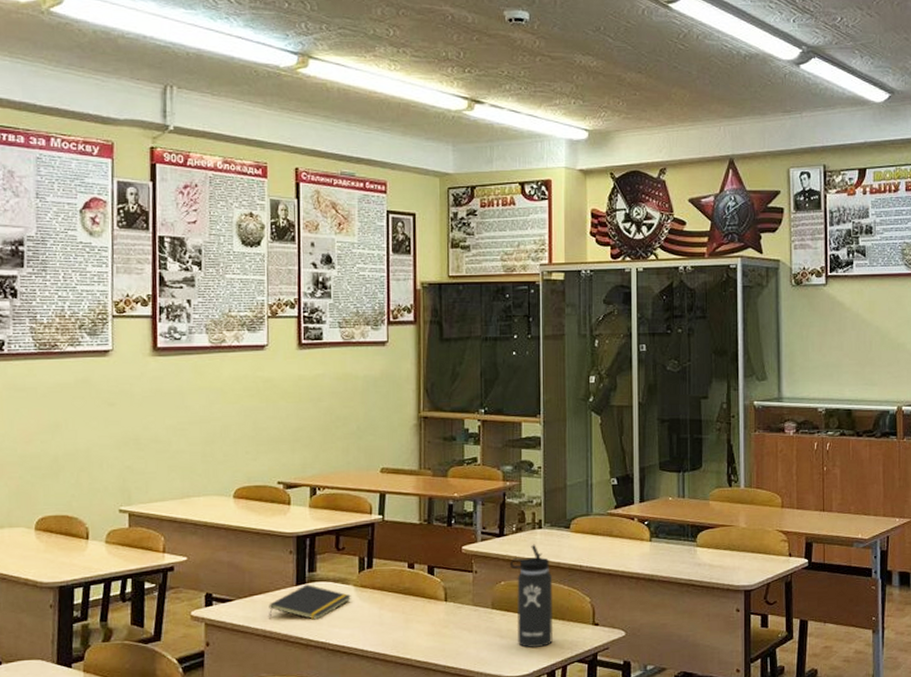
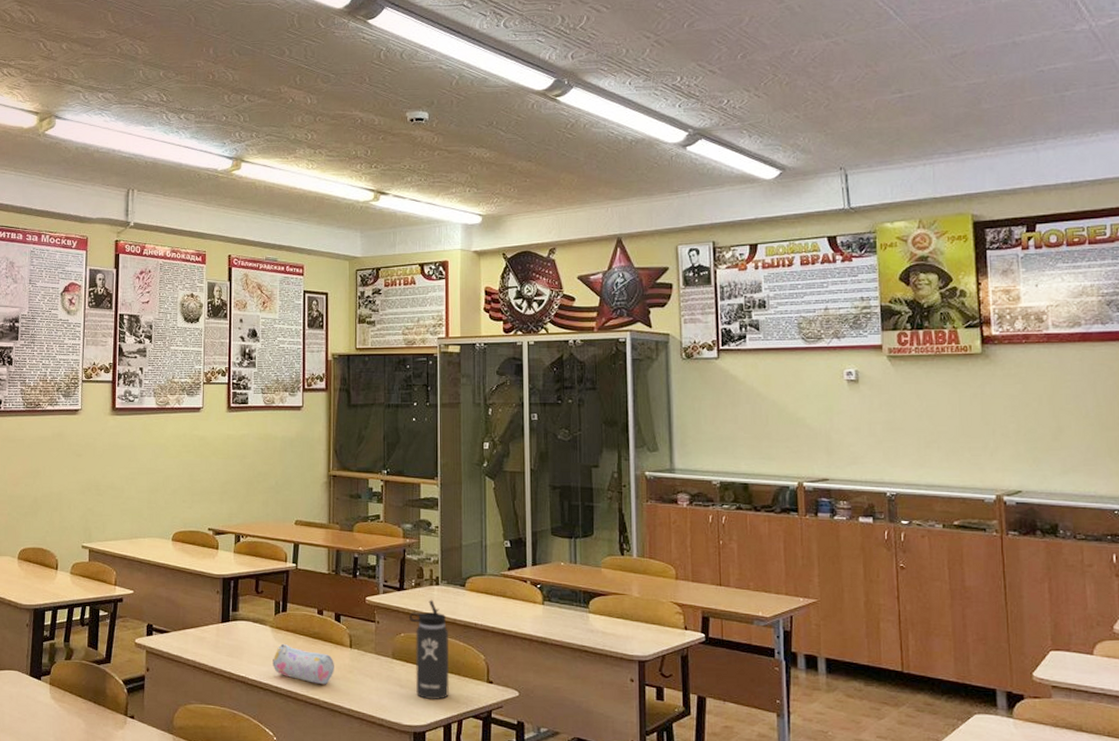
notepad: present [269,584,351,620] -> none [198,622,268,656]
pencil case: none [357,602,428,643] -> present [273,643,334,685]

